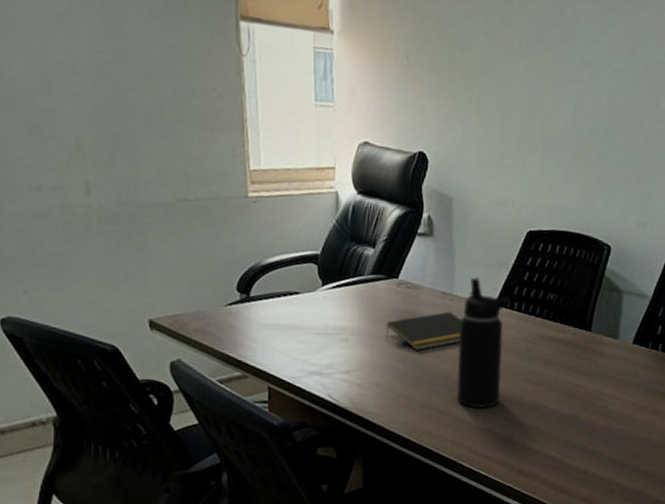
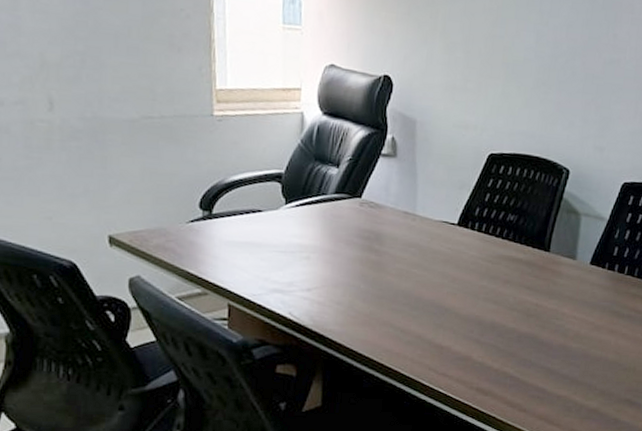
notepad: present [386,311,461,351] -> none [348,231,423,270]
water bottle: present [456,277,511,409] -> none [417,198,472,328]

